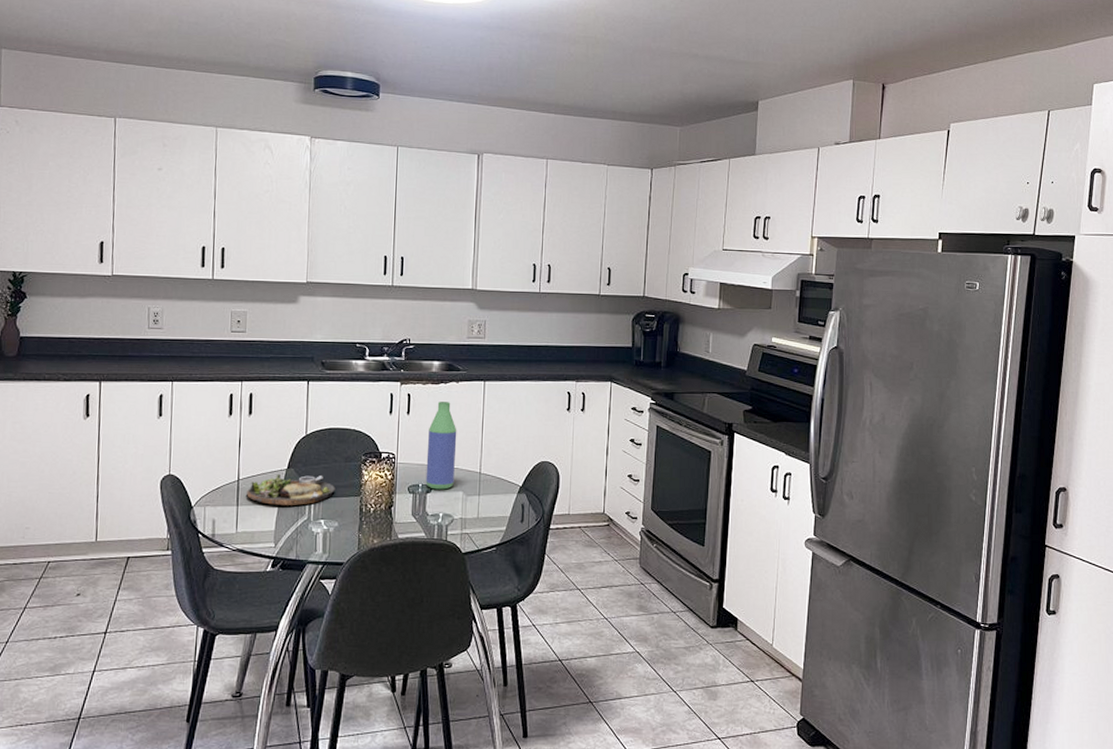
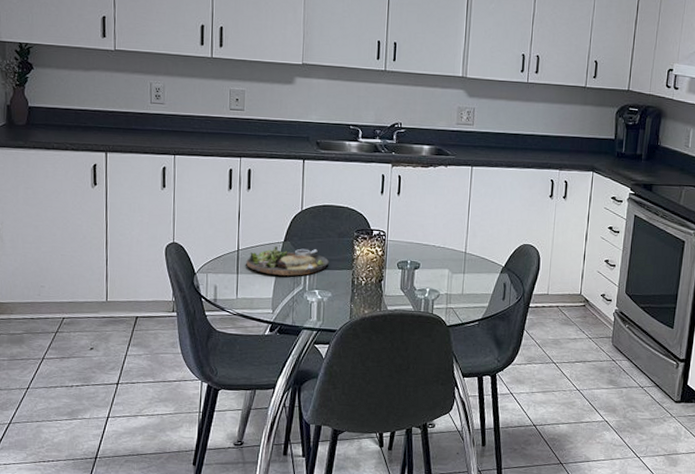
bottle: present [425,402,457,490] -> none [414,184,445,267]

